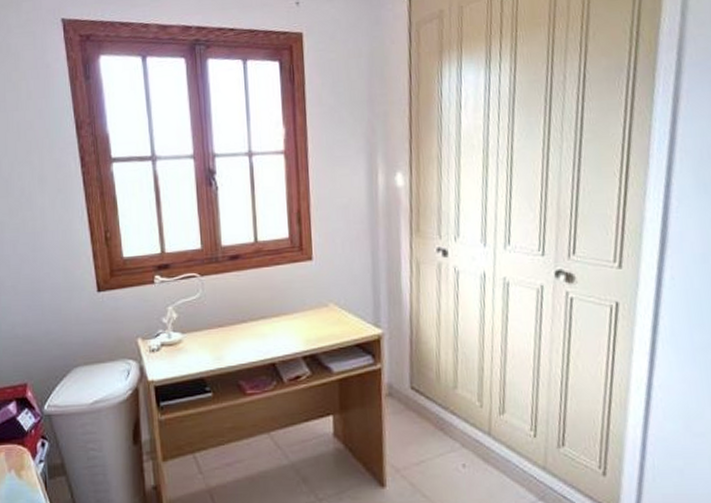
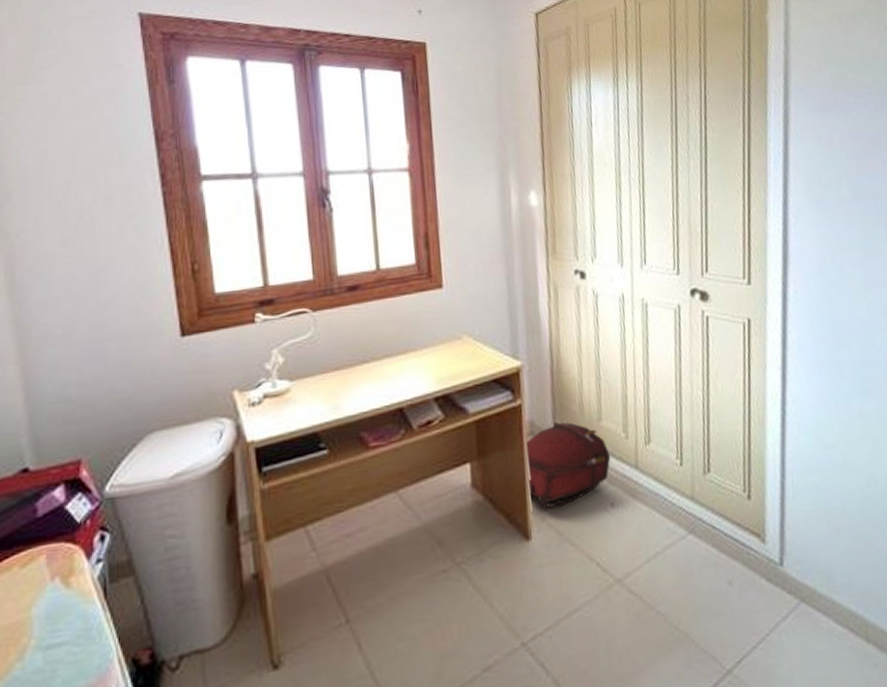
backpack: none [382,387,465,462] -> present [524,422,611,509]

